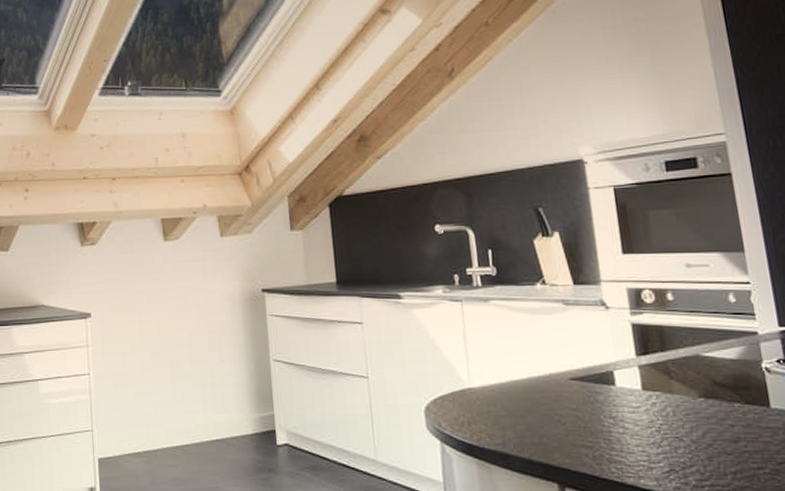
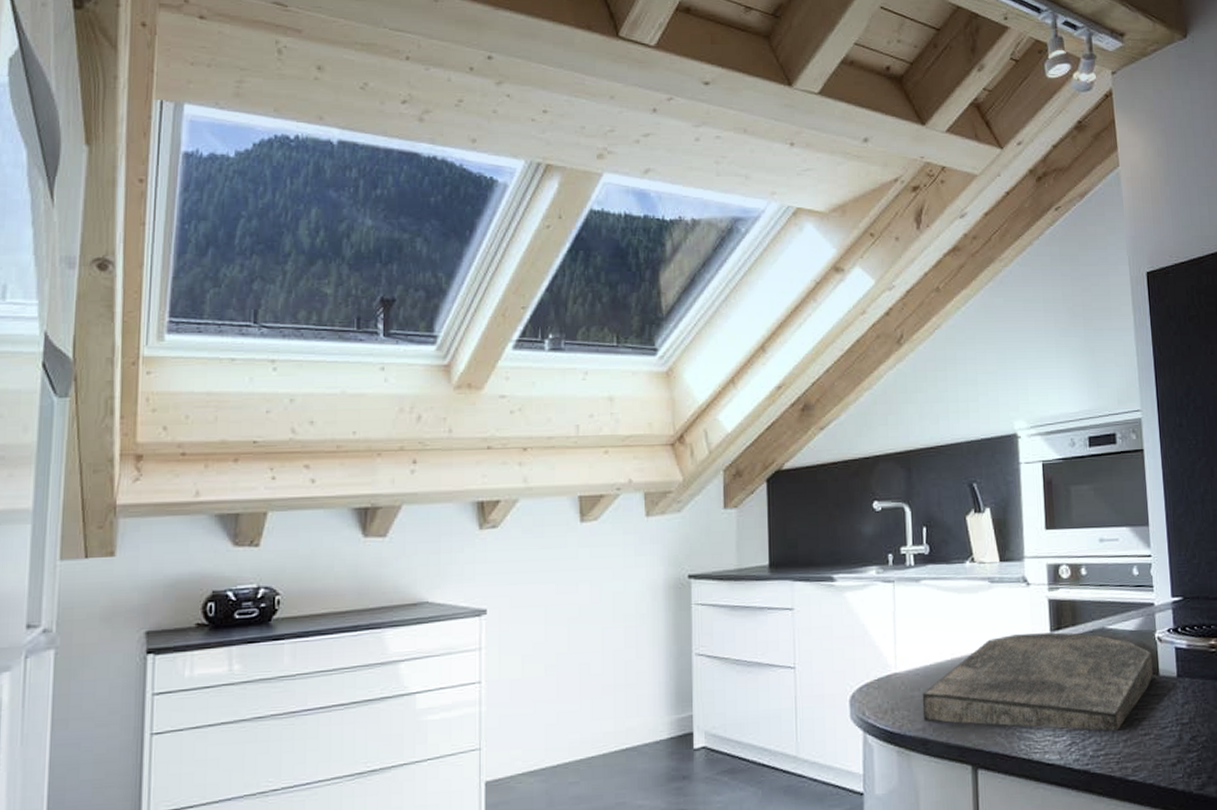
cutting board: none [499,357,764,462] -> present [922,632,1154,731]

